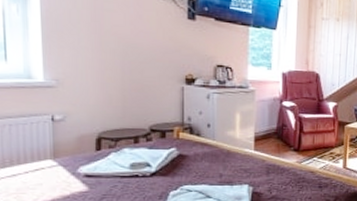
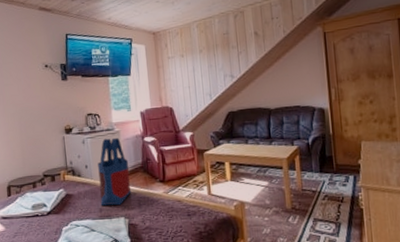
tote bag: none [221,96,261,172] -> present [98,137,132,206]

